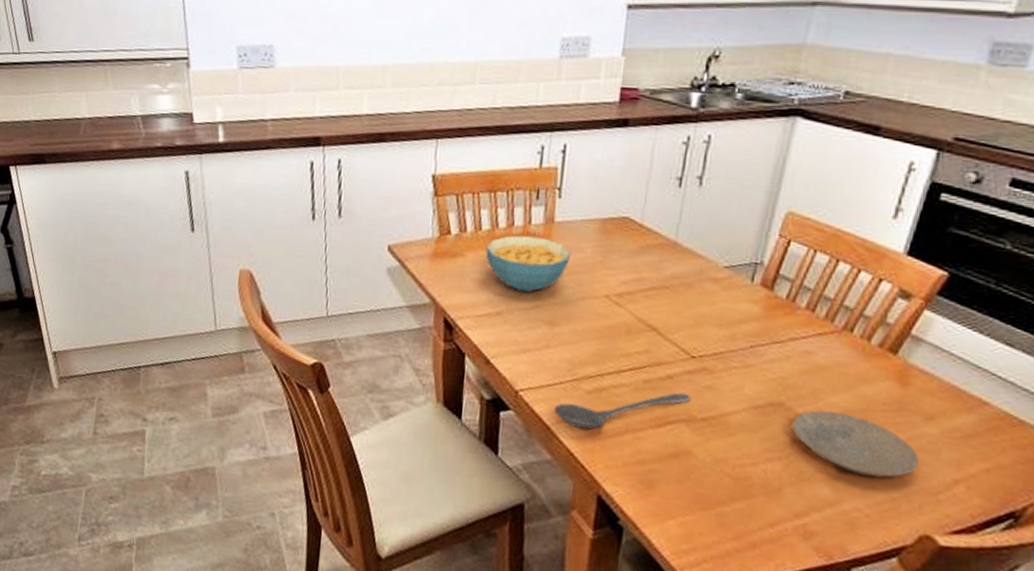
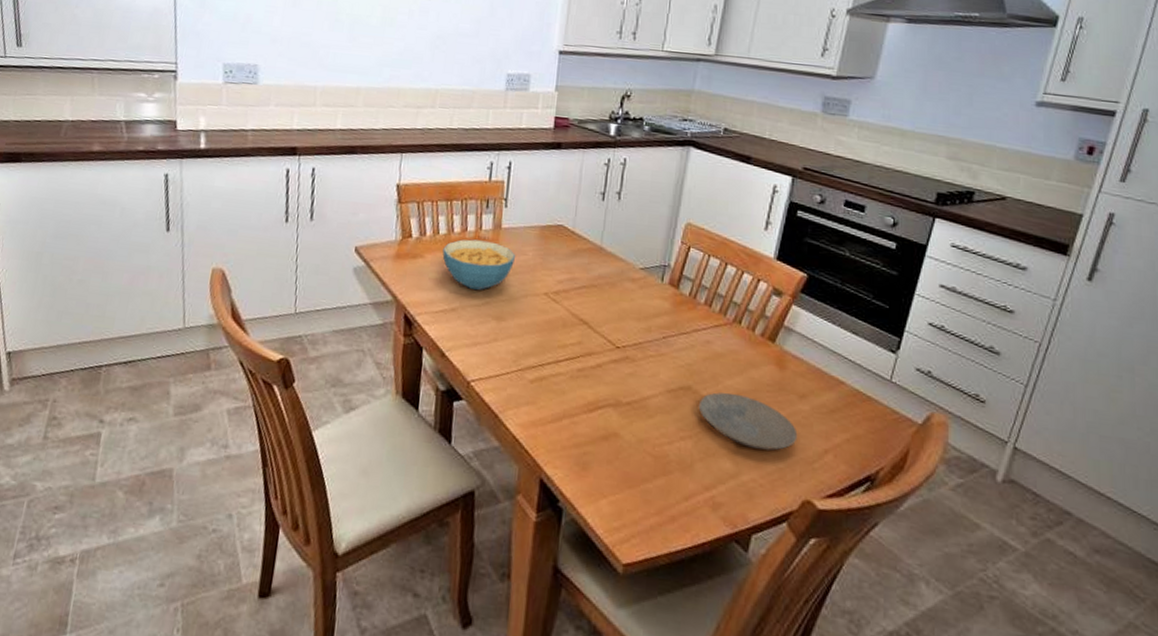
stirrer: present [554,392,691,430] -> none [501,379,617,417]

